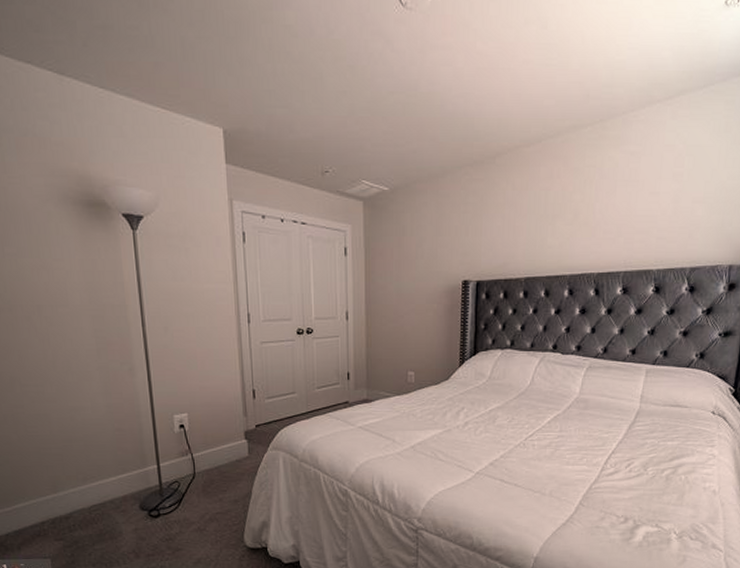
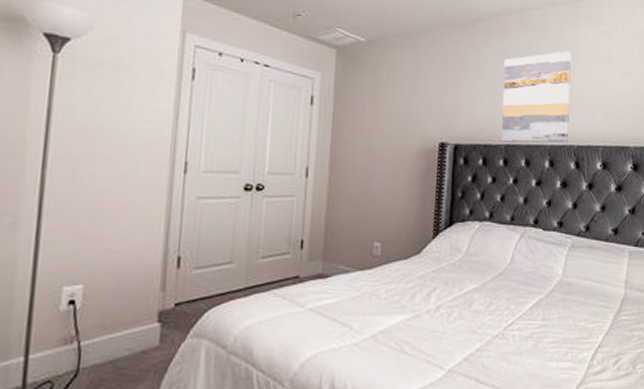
wall art: none [521,176,594,275] -> present [501,50,572,143]

